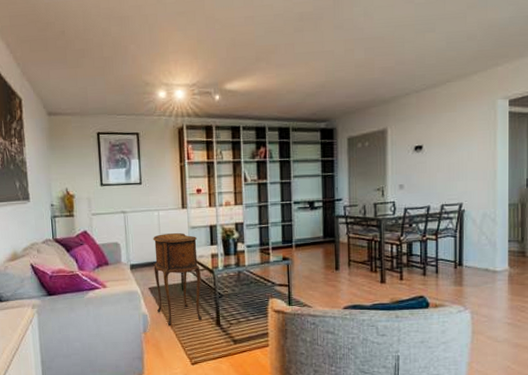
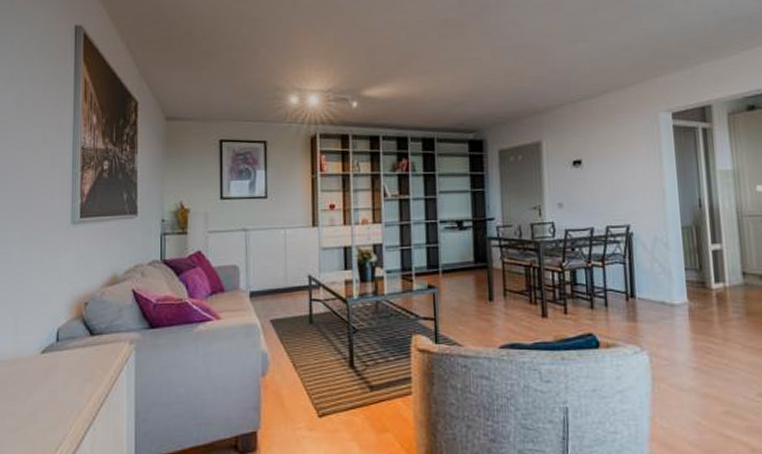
side table: present [153,233,202,325] -> none [277,255,332,367]

